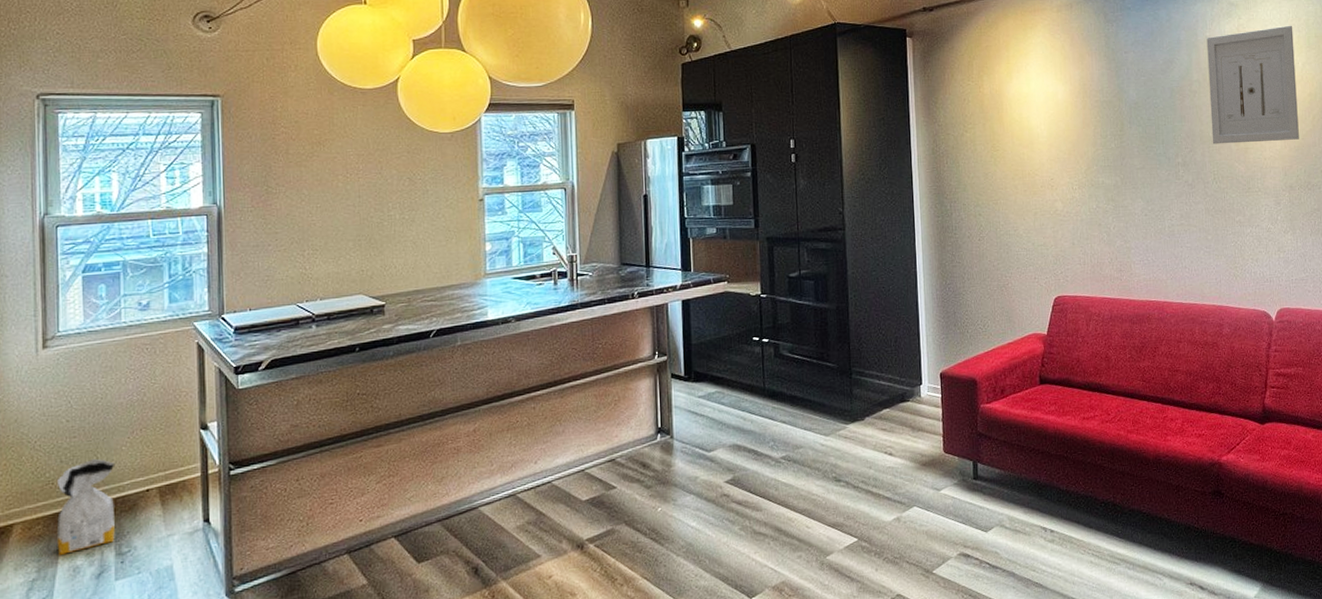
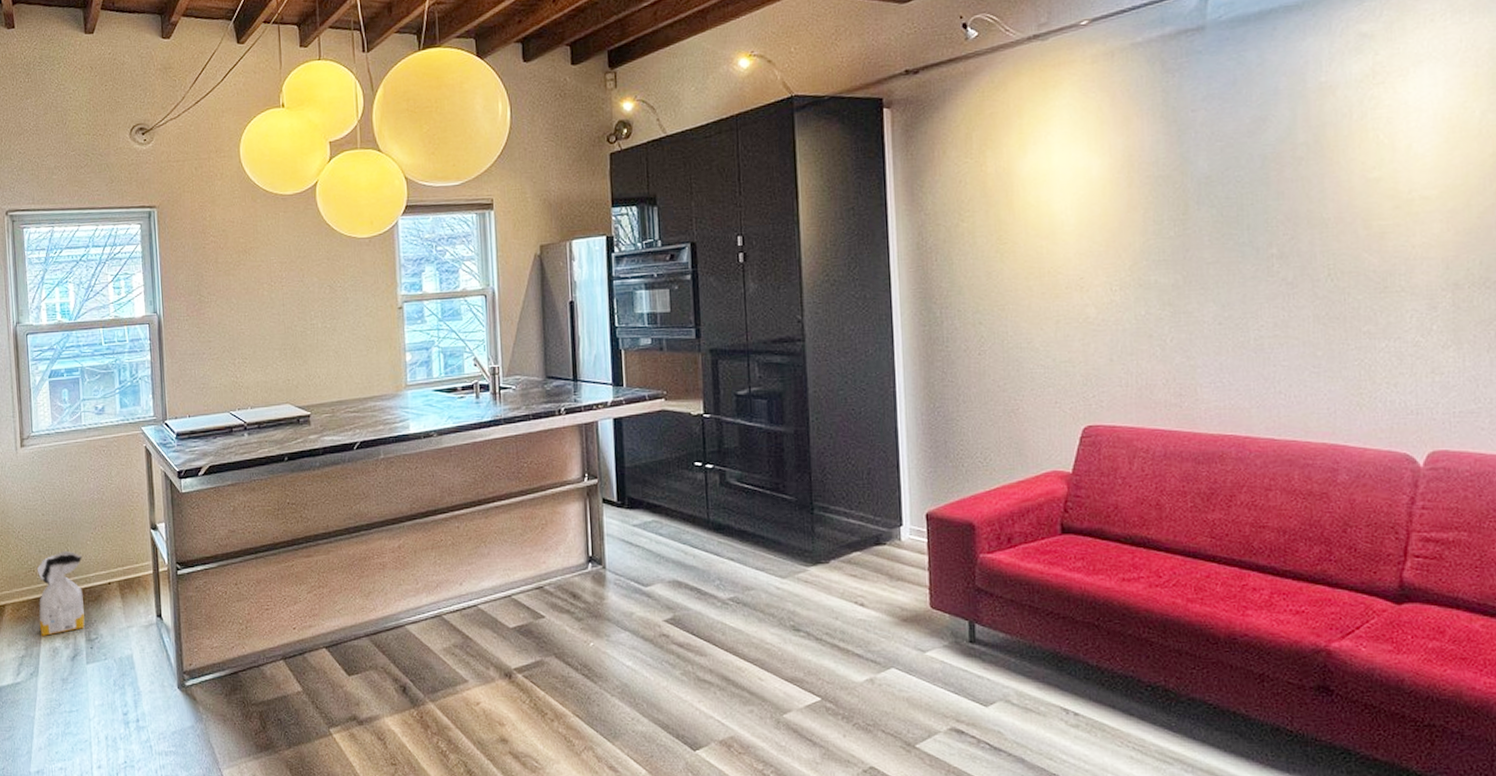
wall art: present [1206,25,1299,145] -> none [1321,58,1473,229]

